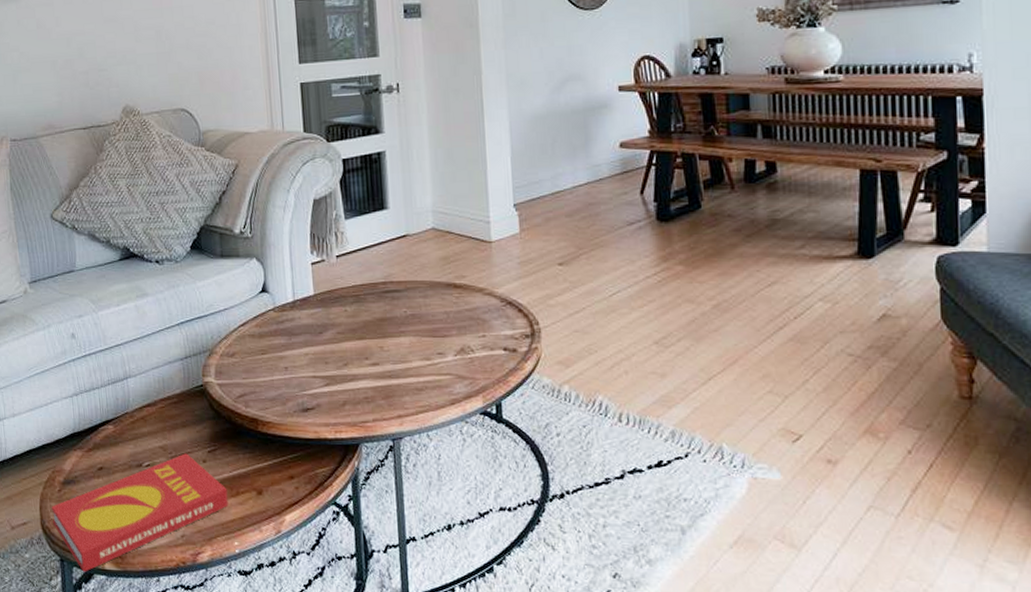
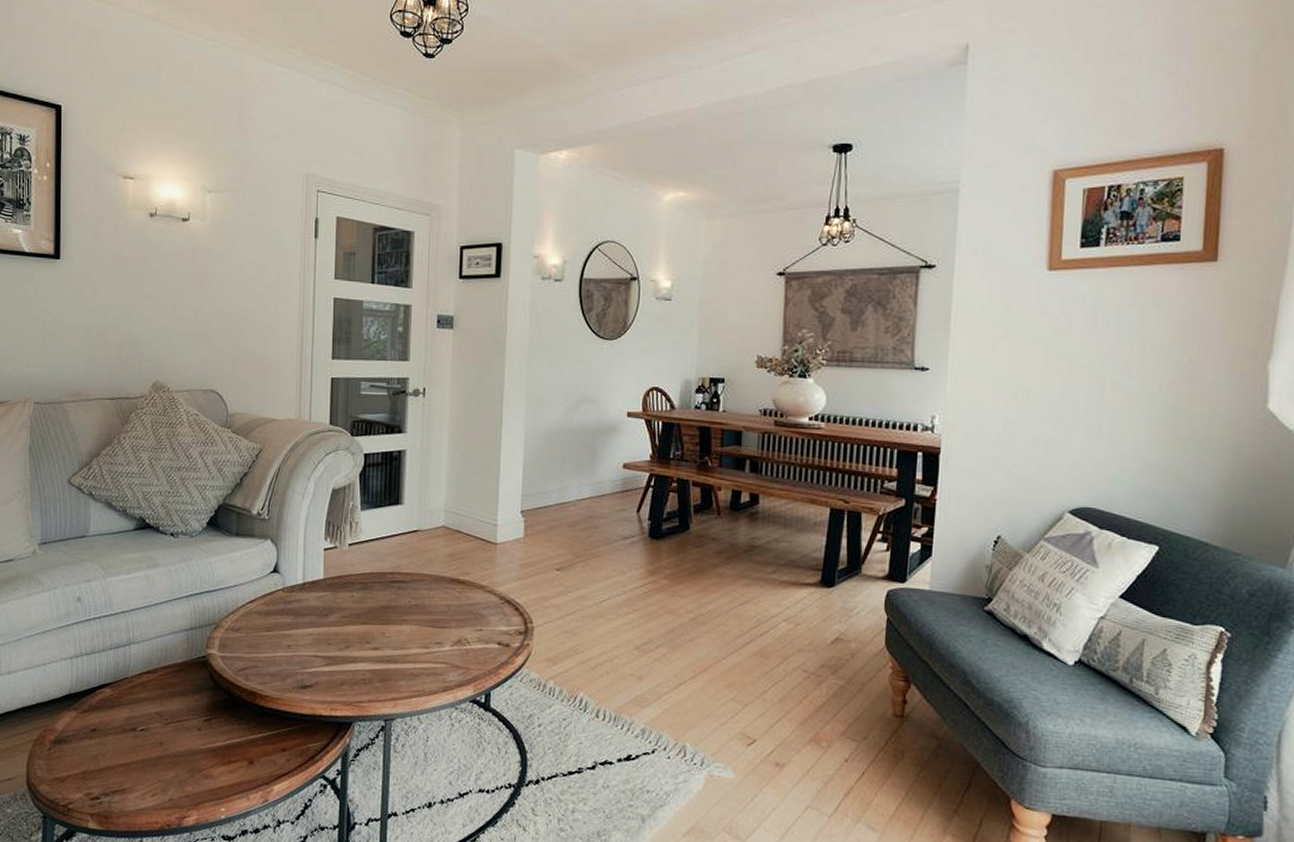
book: present [51,453,229,572] -> none [38,720,219,830]

